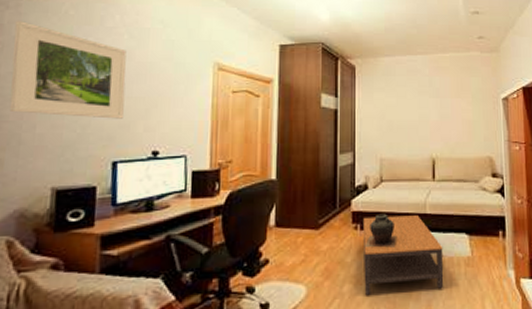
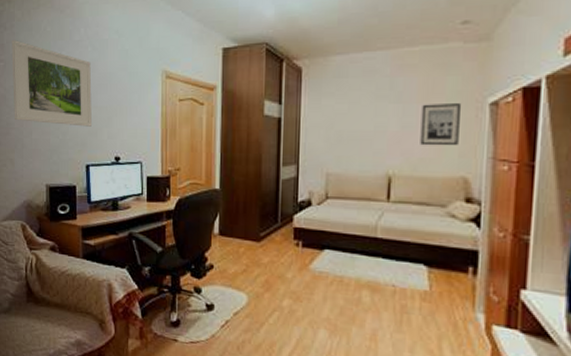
coffee table: present [362,215,444,295] -> none [304,234,395,320]
ceramic pot: present [364,213,397,248] -> none [305,232,342,269]
wall art: none [454,98,484,132] -> present [420,104,462,146]

